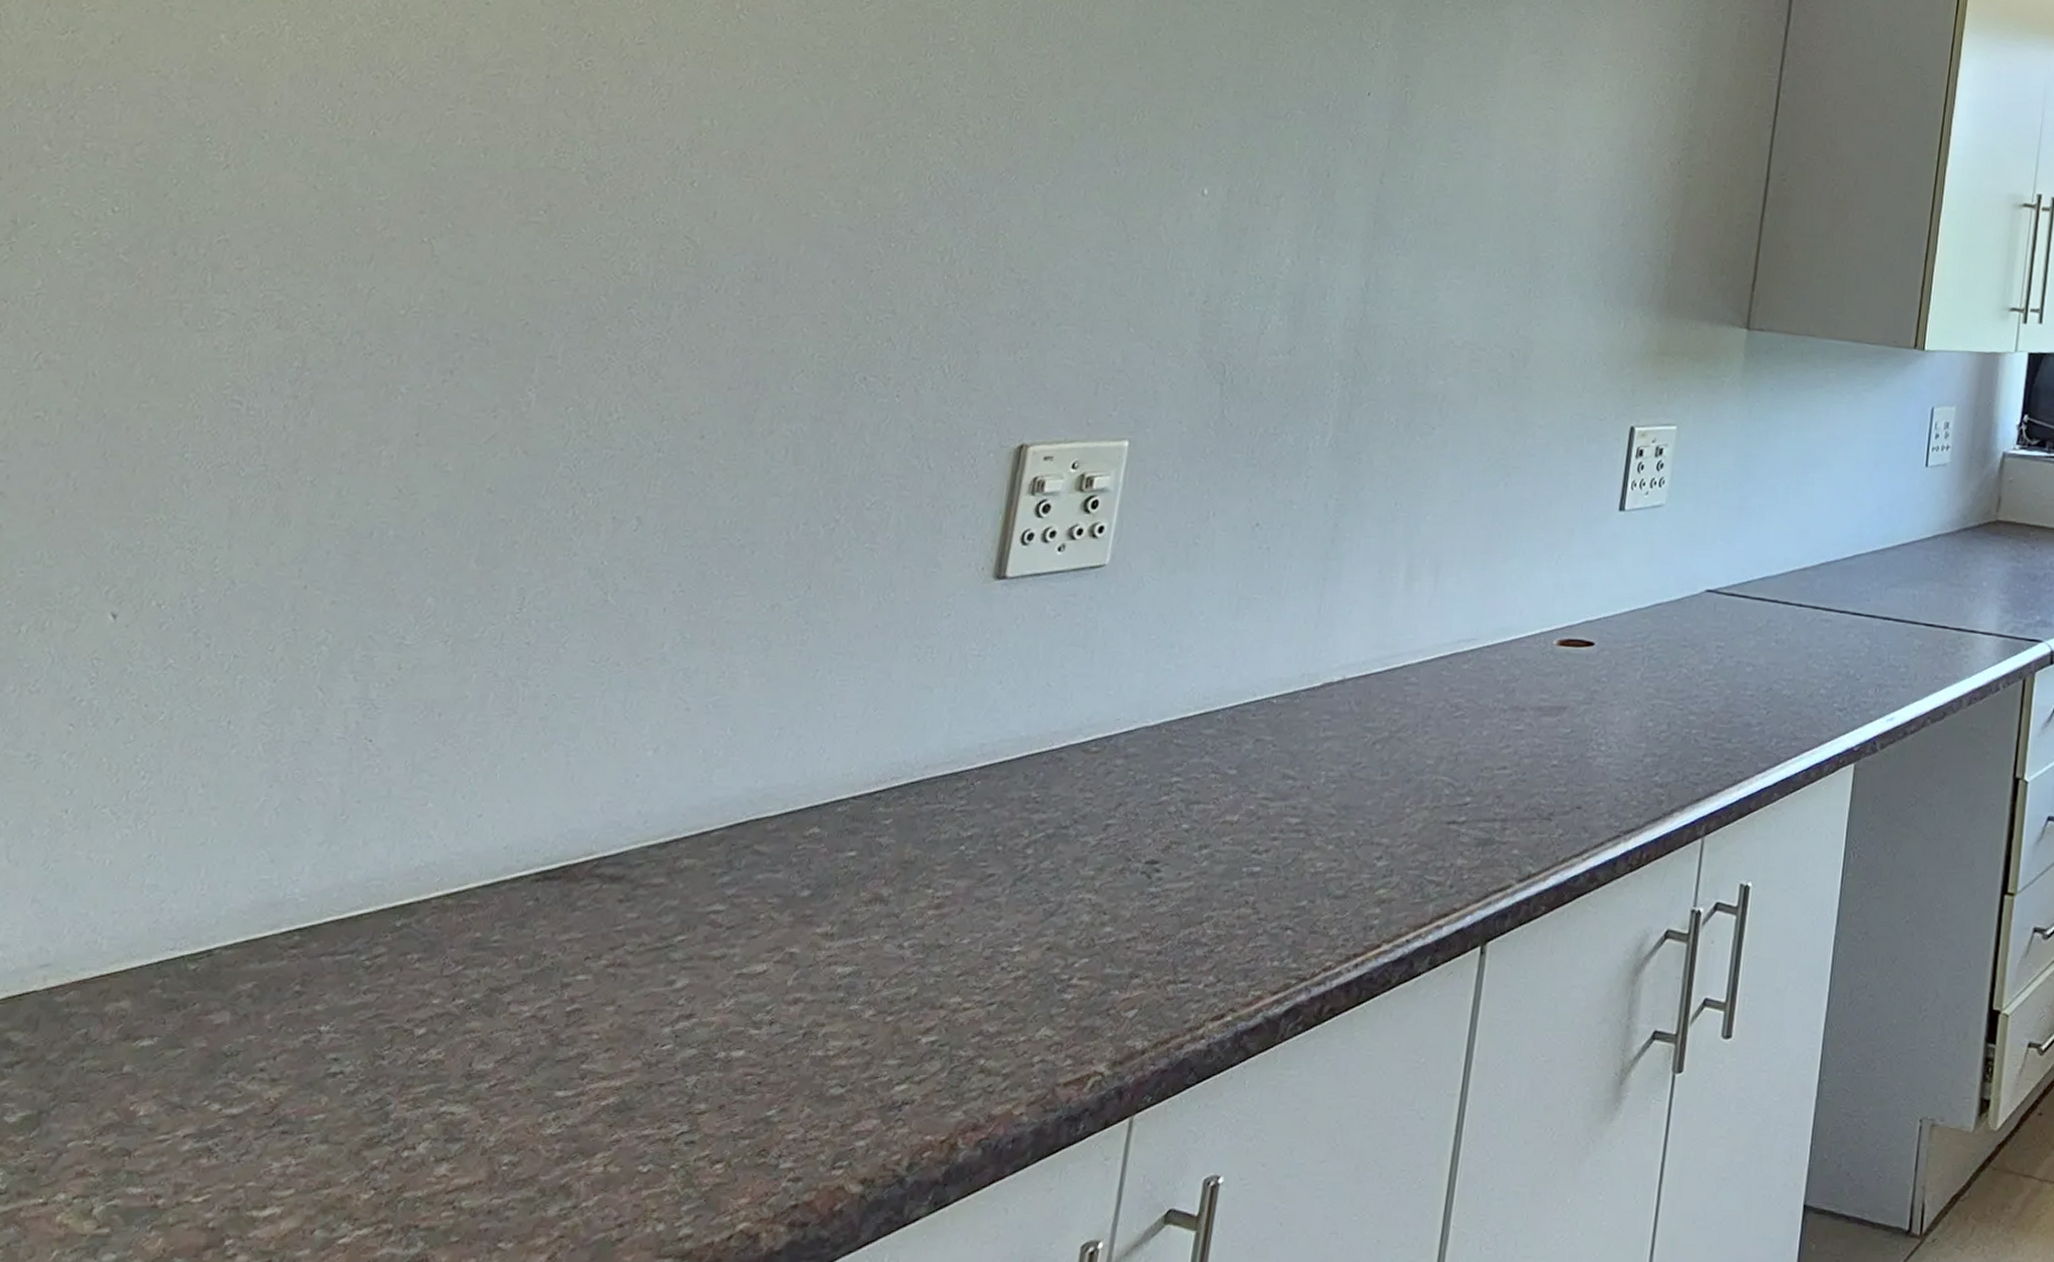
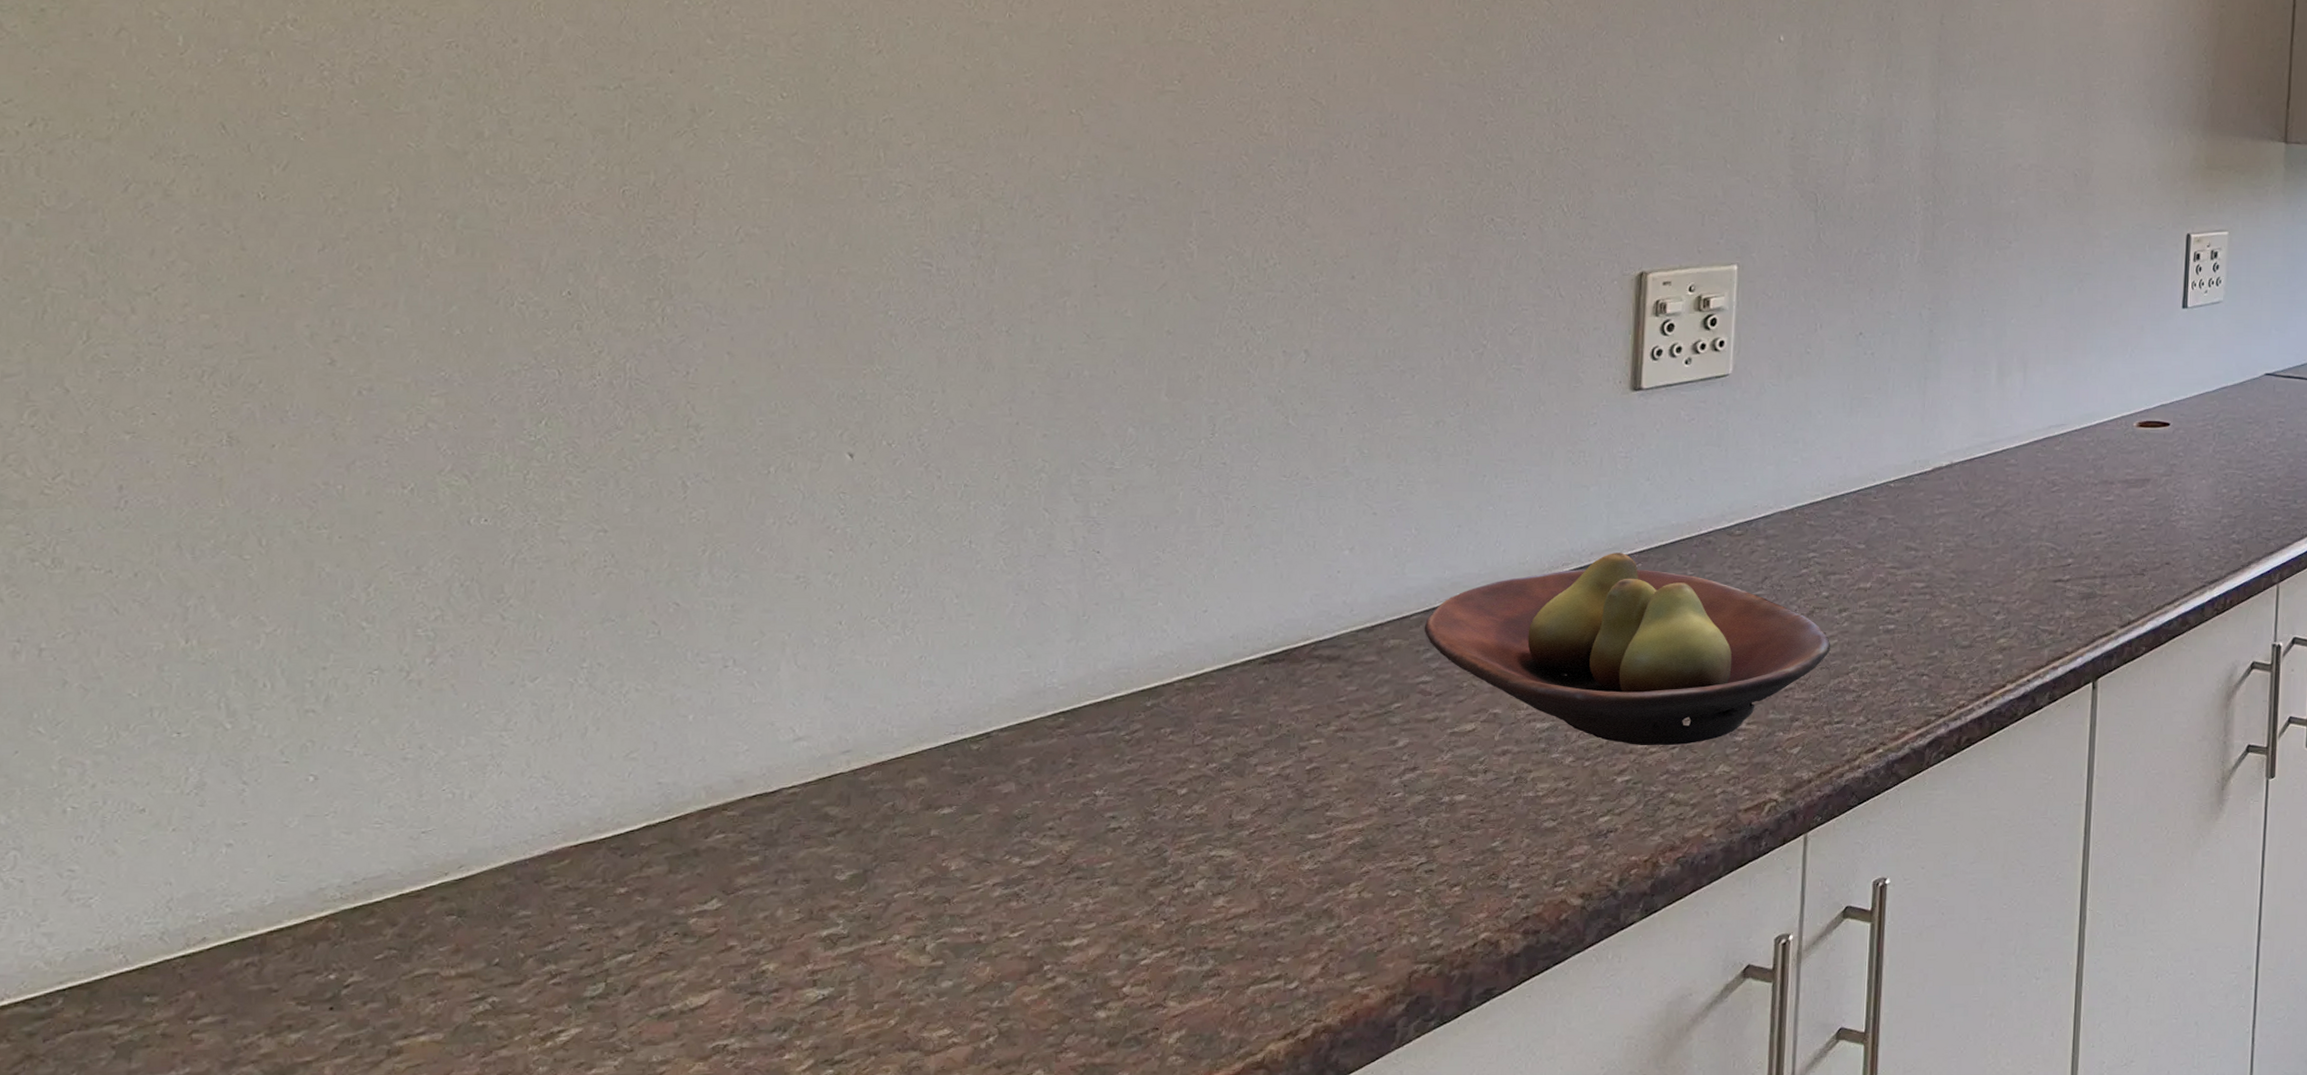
fruit bowl: none [724,767,1186,1002] -> present [1424,553,1831,746]

